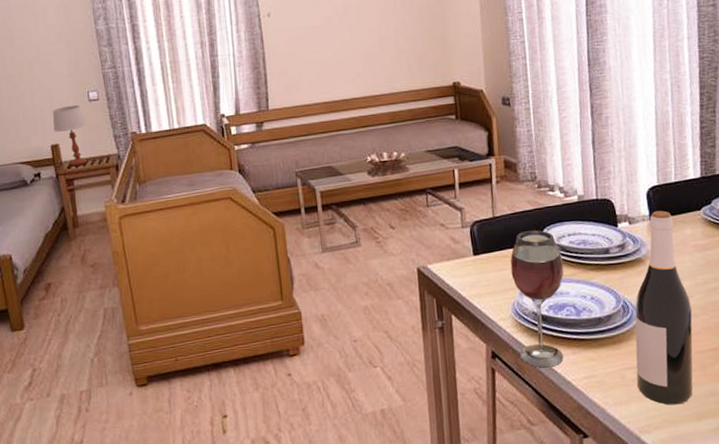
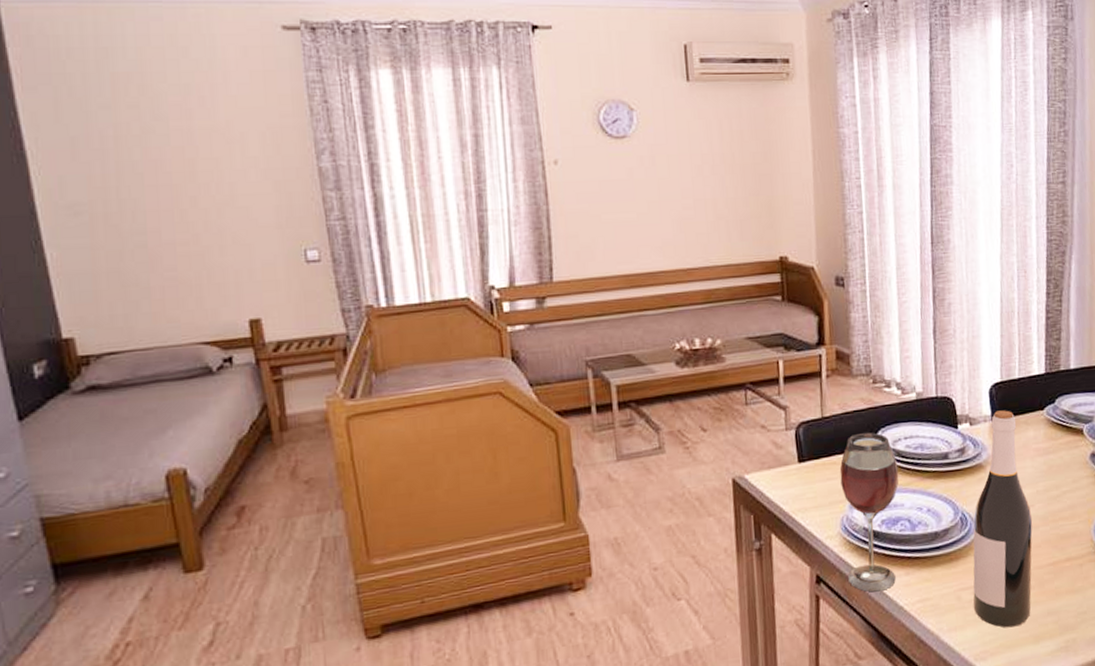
table lamp: present [53,105,87,167] -> none [253,266,303,349]

